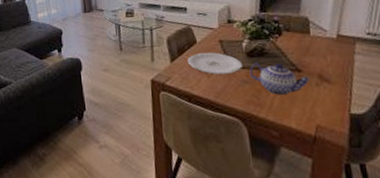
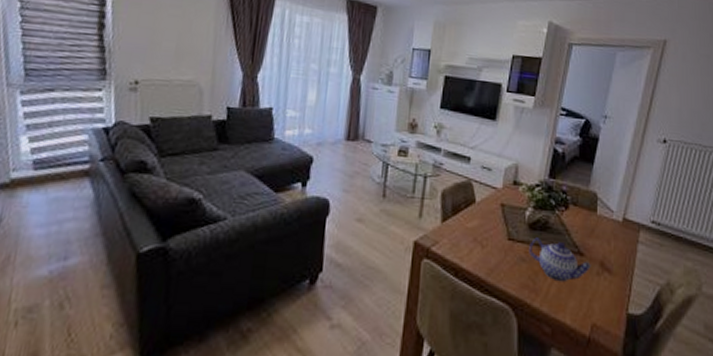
plate: present [188,52,242,75] -> none [462,215,522,247]

